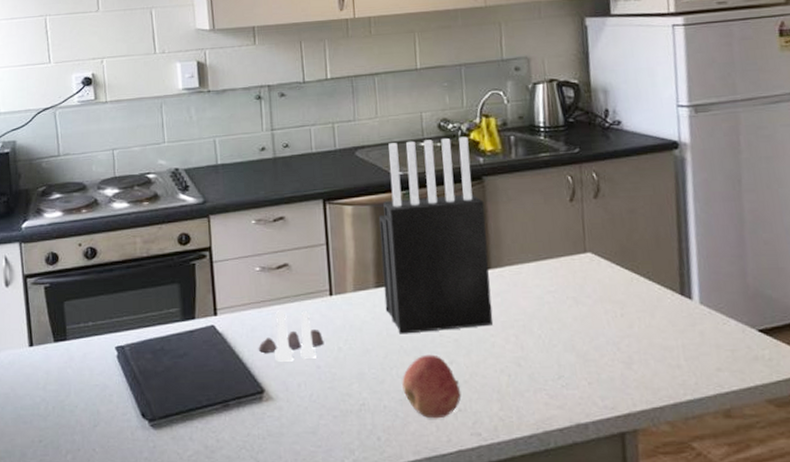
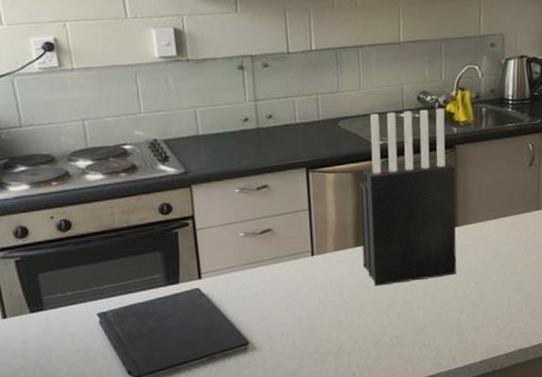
salt and pepper shaker set: present [258,310,323,362] -> none [243,271,305,317]
apple: present [402,354,461,419] -> none [376,301,427,355]

